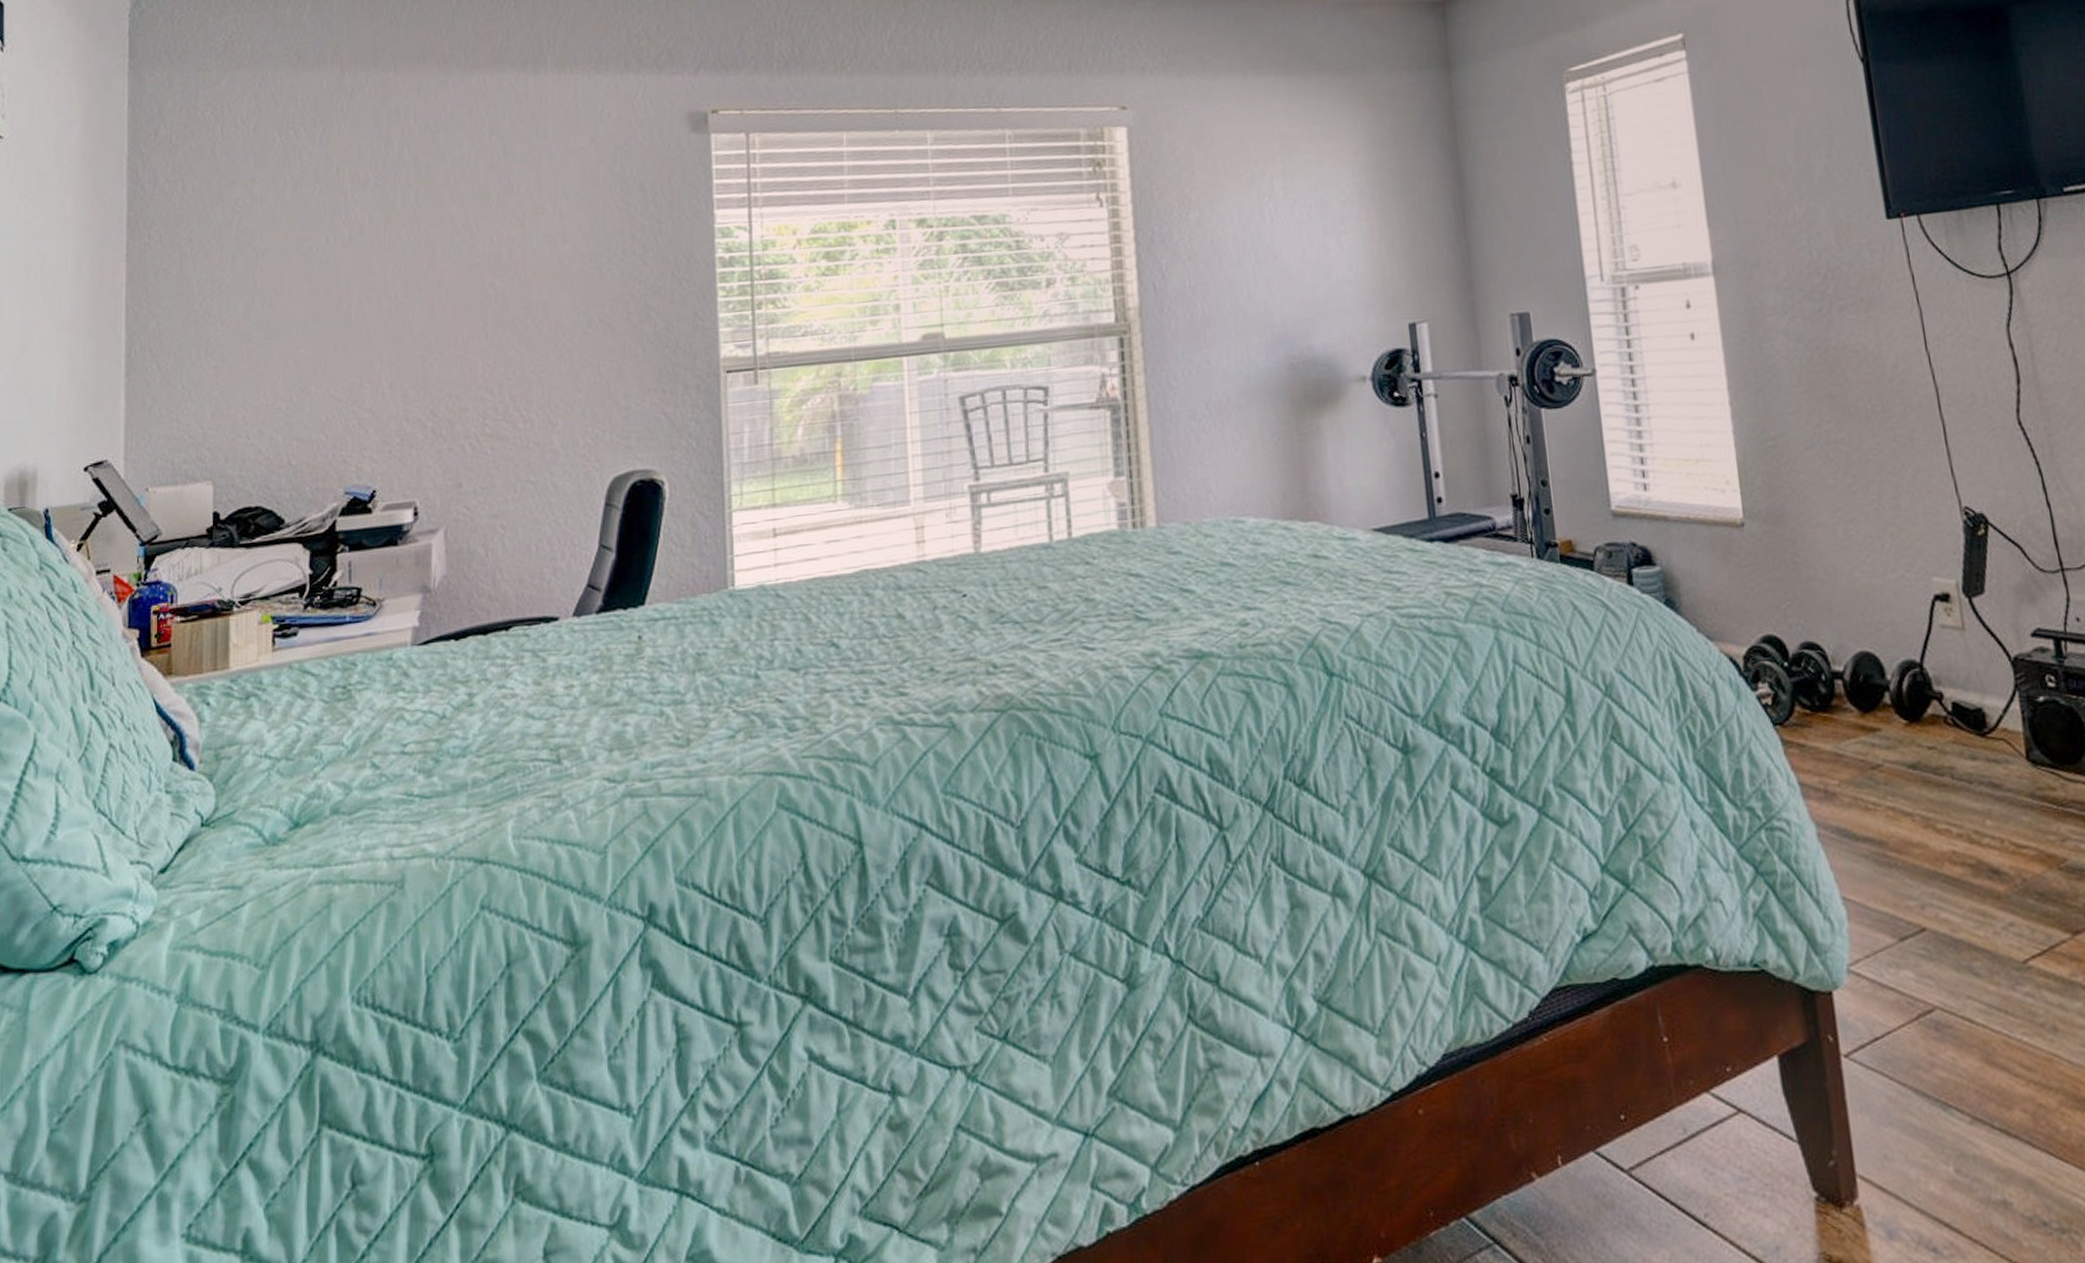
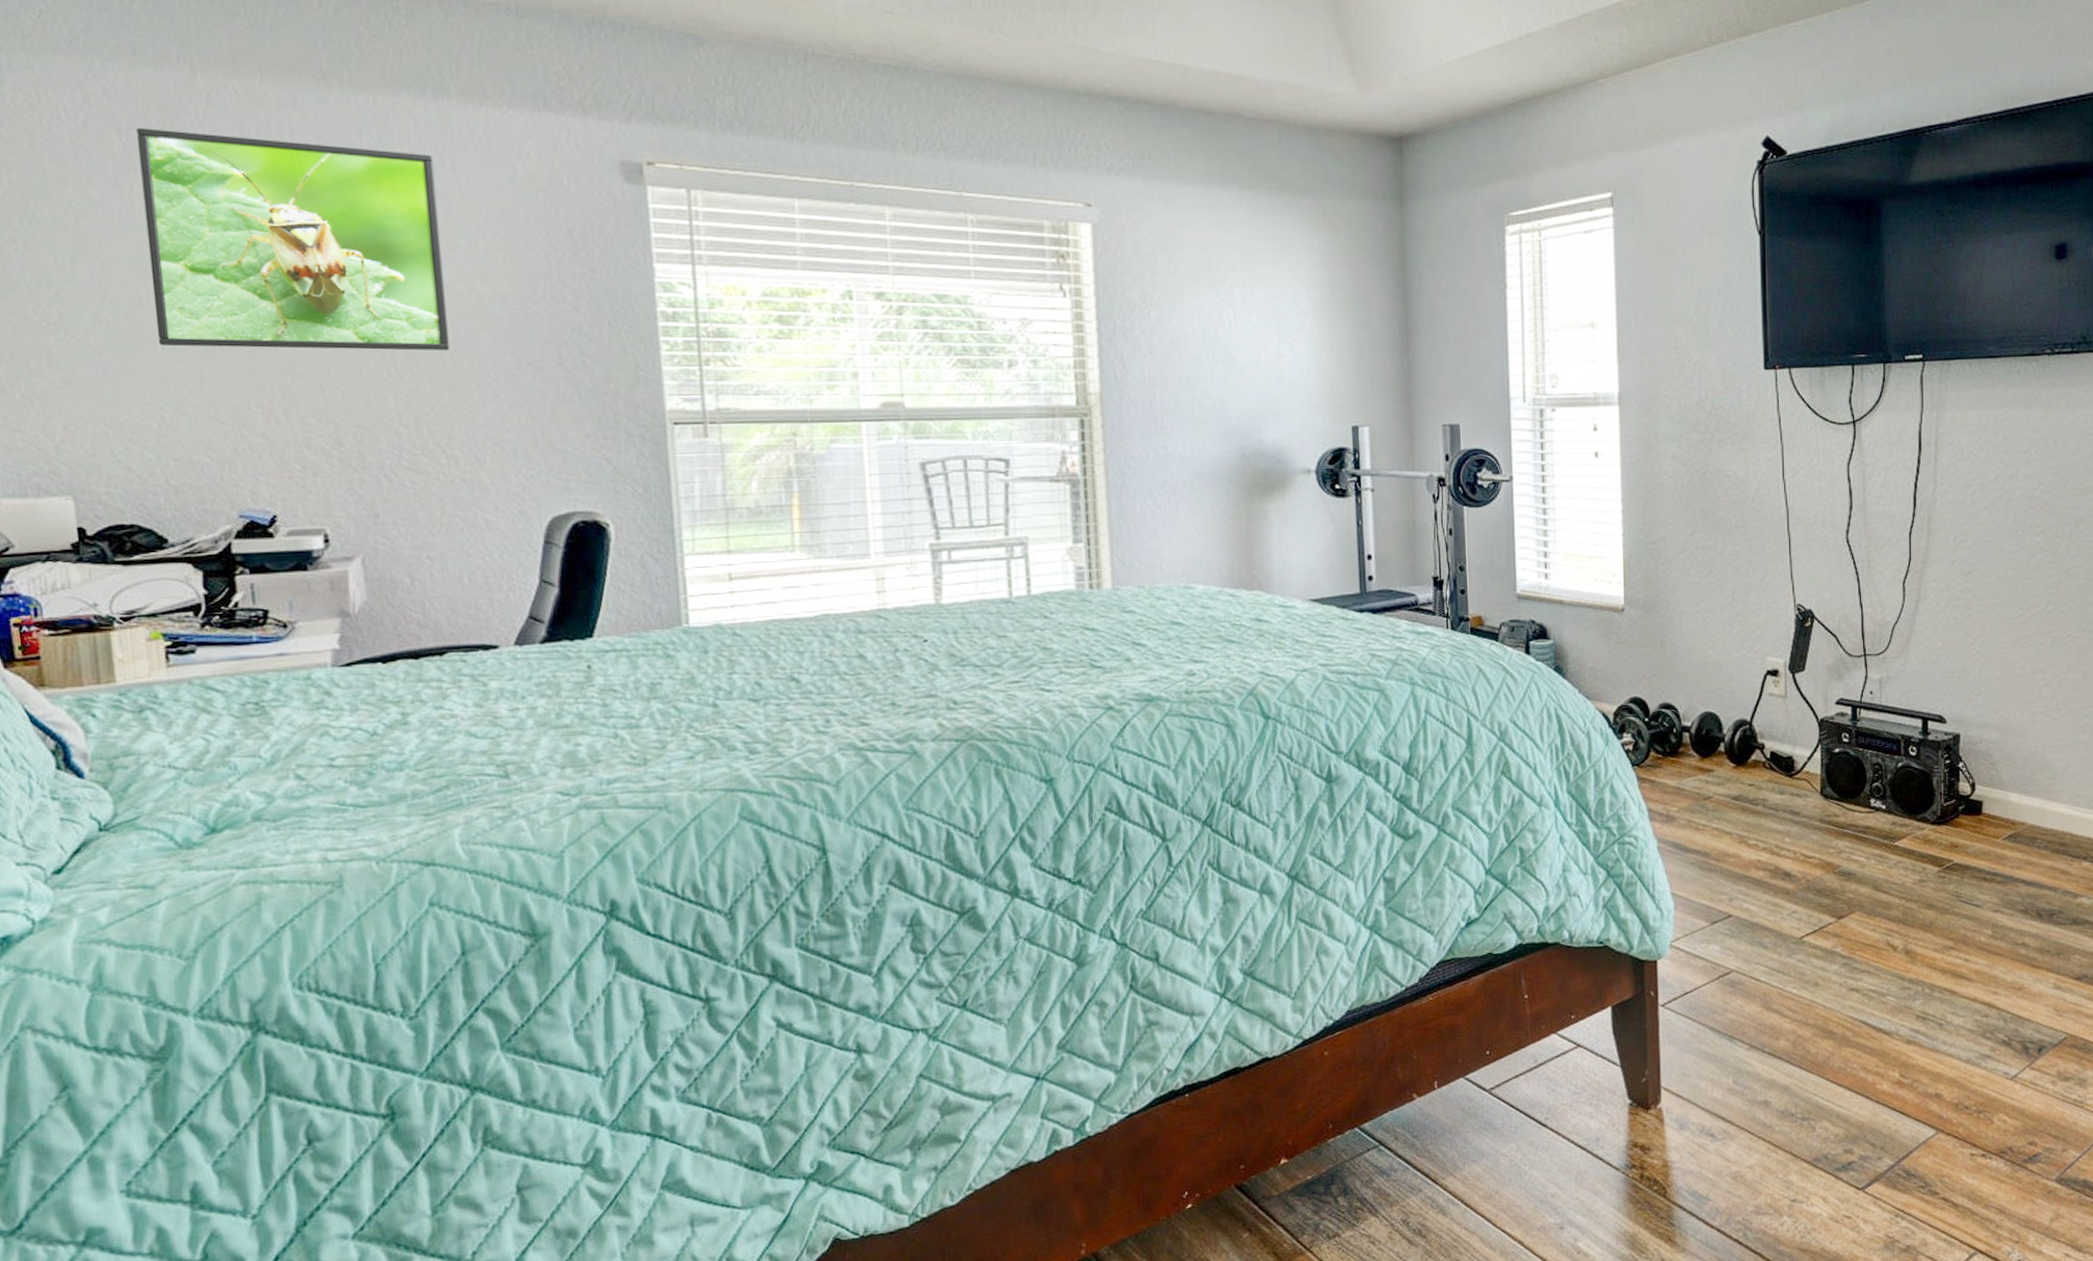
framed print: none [293,124,532,329] -> present [137,127,450,351]

